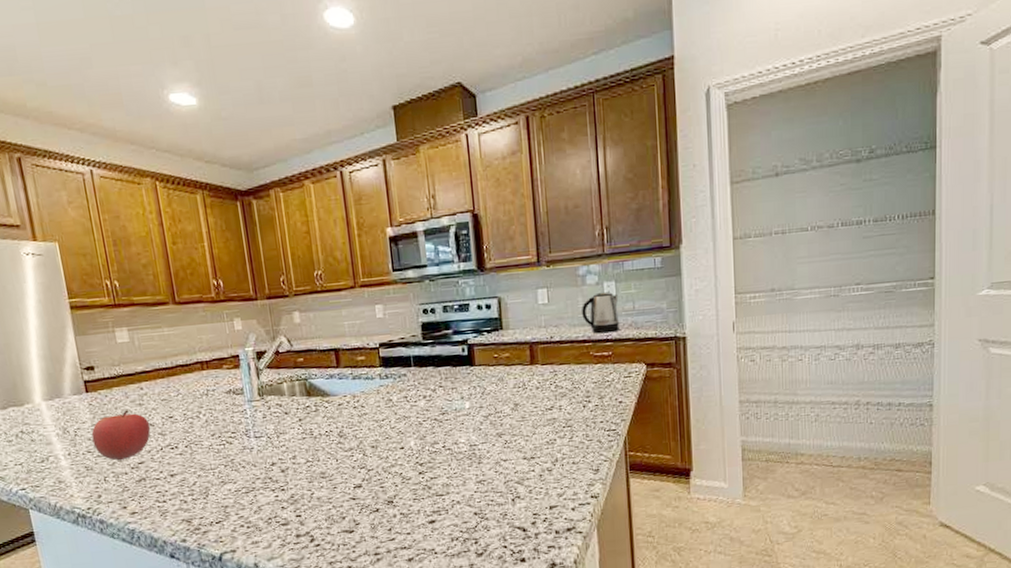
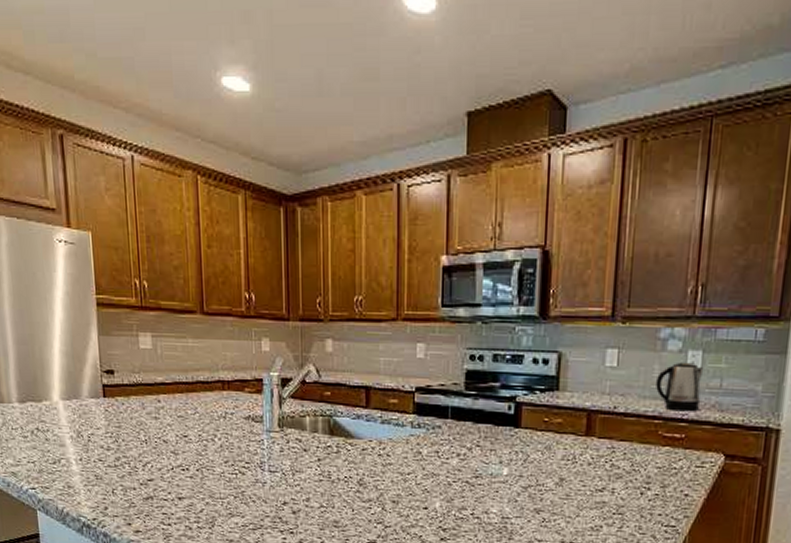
fruit: present [91,410,151,460] -> none [104,422,164,473]

